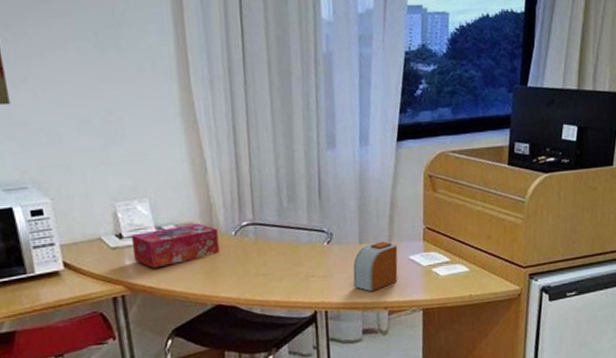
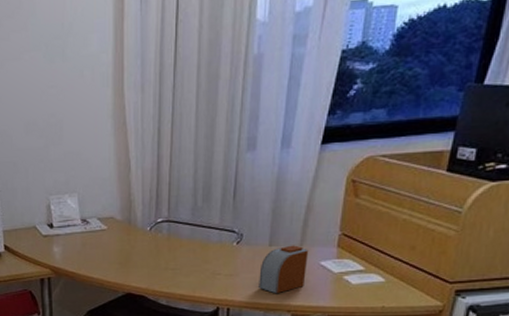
tissue box: present [131,223,220,269] -> none [60,217,135,256]

